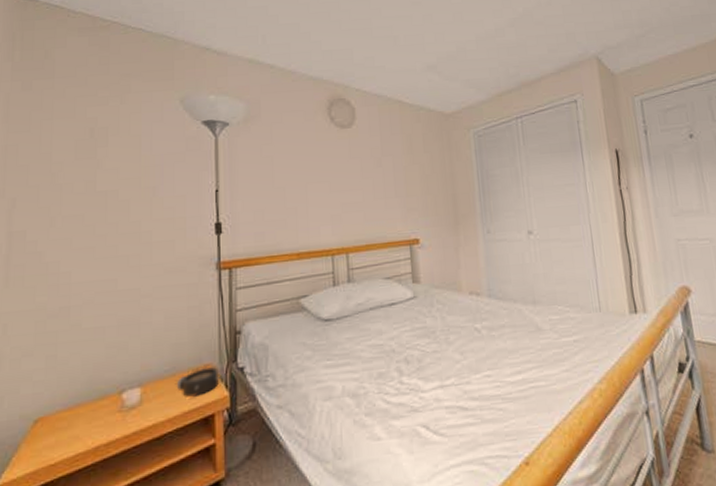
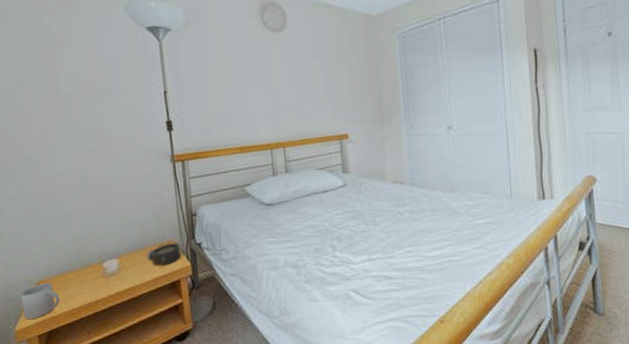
mug: none [11,419,62,470] -> present [20,282,61,320]

